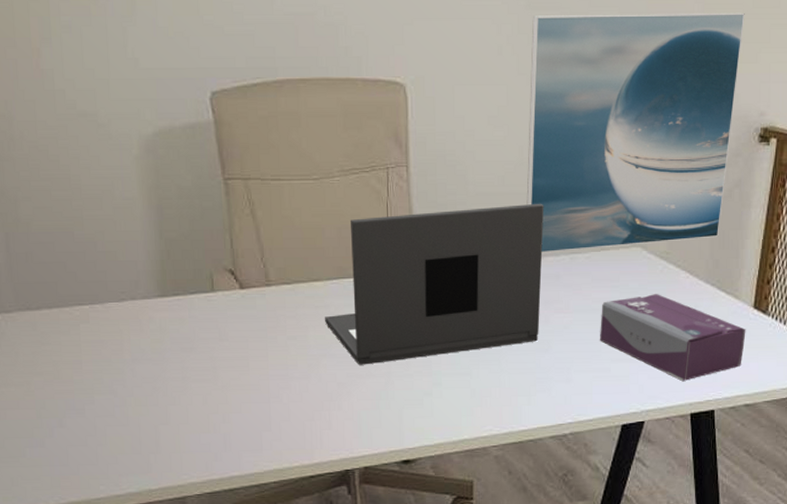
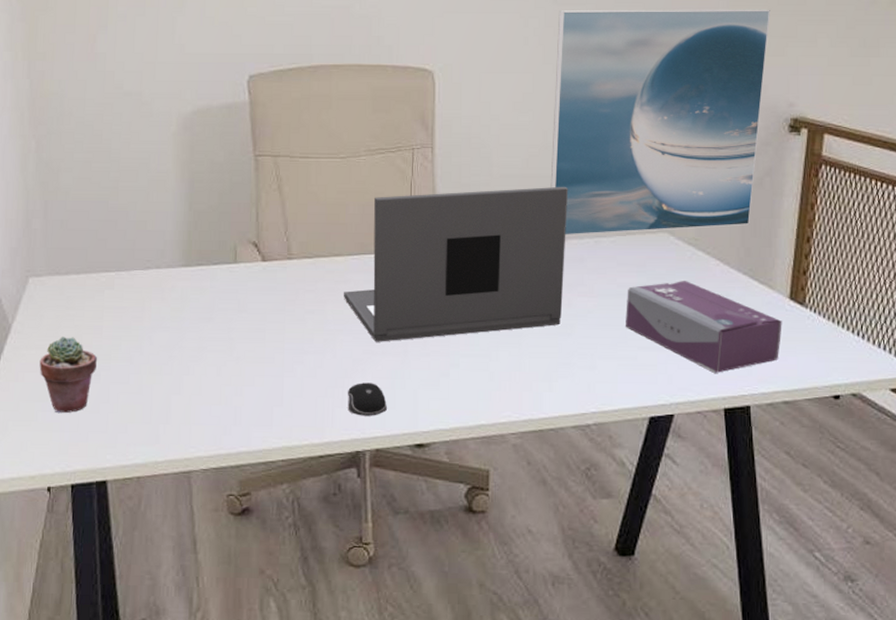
potted succulent: none [20,372,81,449] -> present [39,337,98,414]
computer mouse: none [334,404,373,437] -> present [348,382,387,416]

